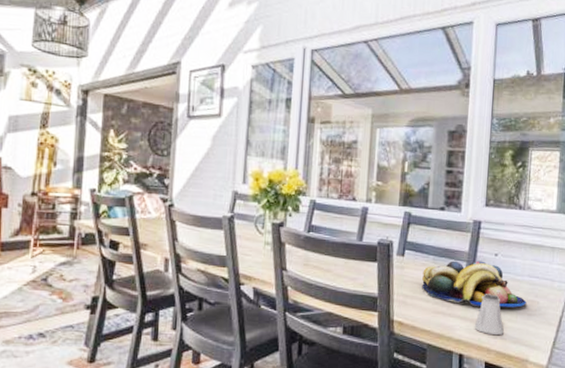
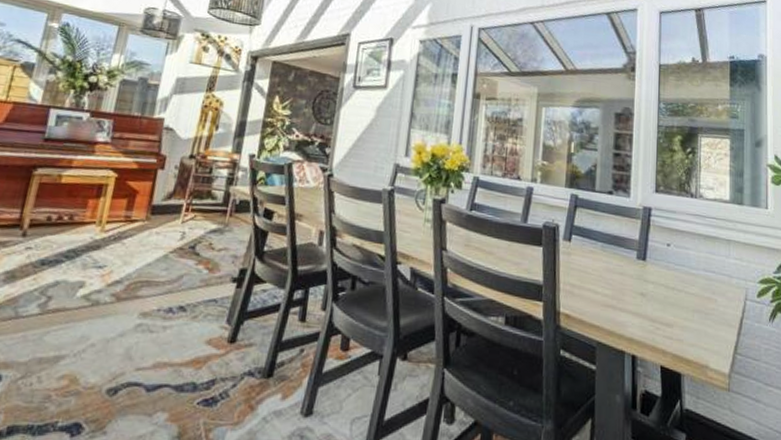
fruit bowl: present [422,260,527,308] -> none [590,249,704,305]
saltshaker: present [474,294,504,336] -> none [647,287,680,336]

